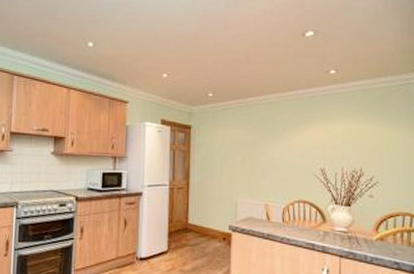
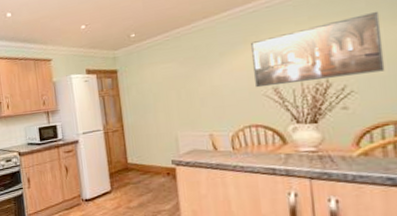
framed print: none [308,117,401,169] -> present [251,11,385,88]

